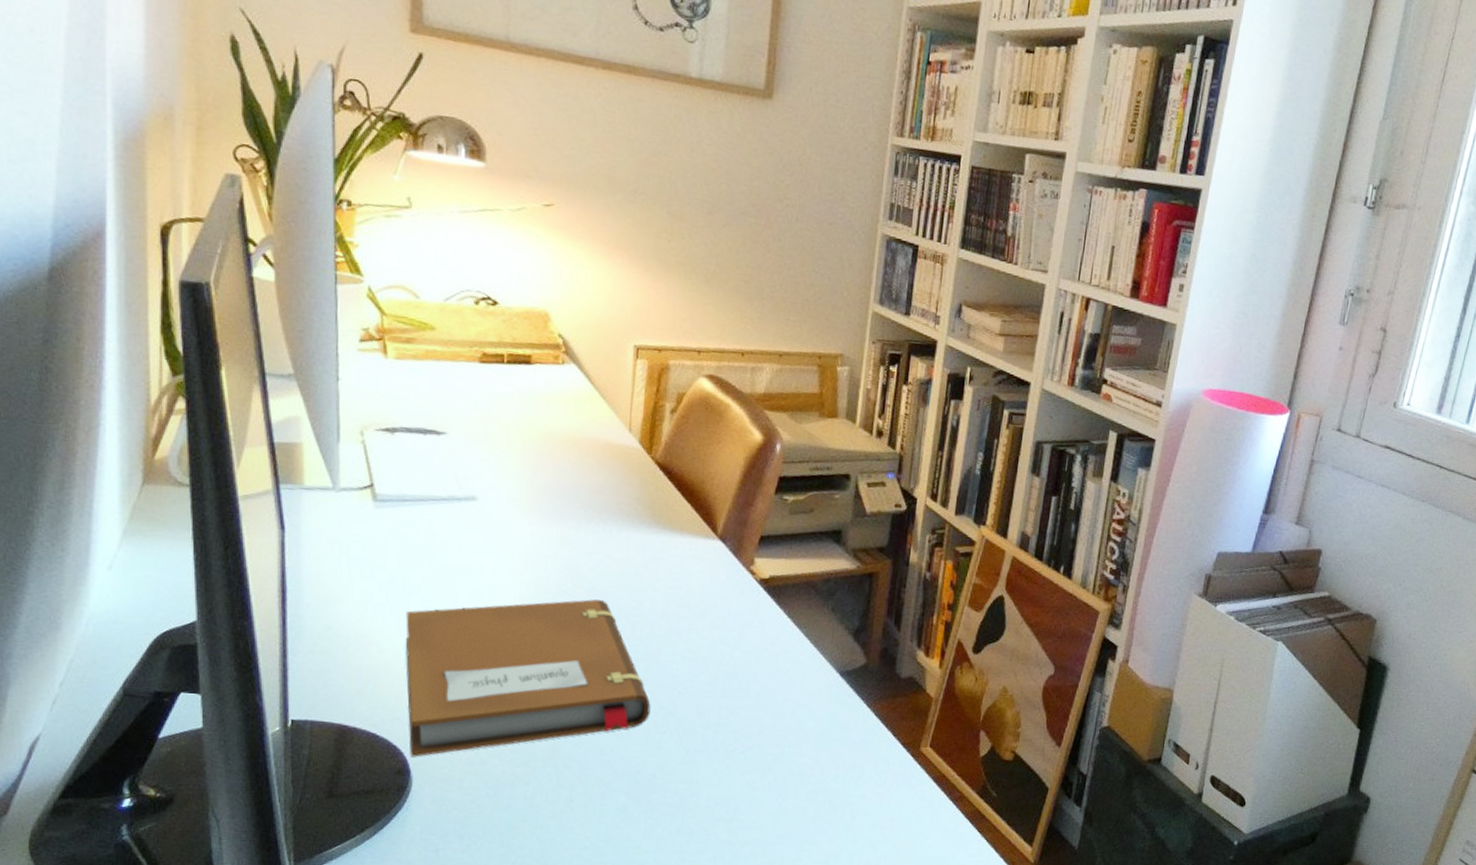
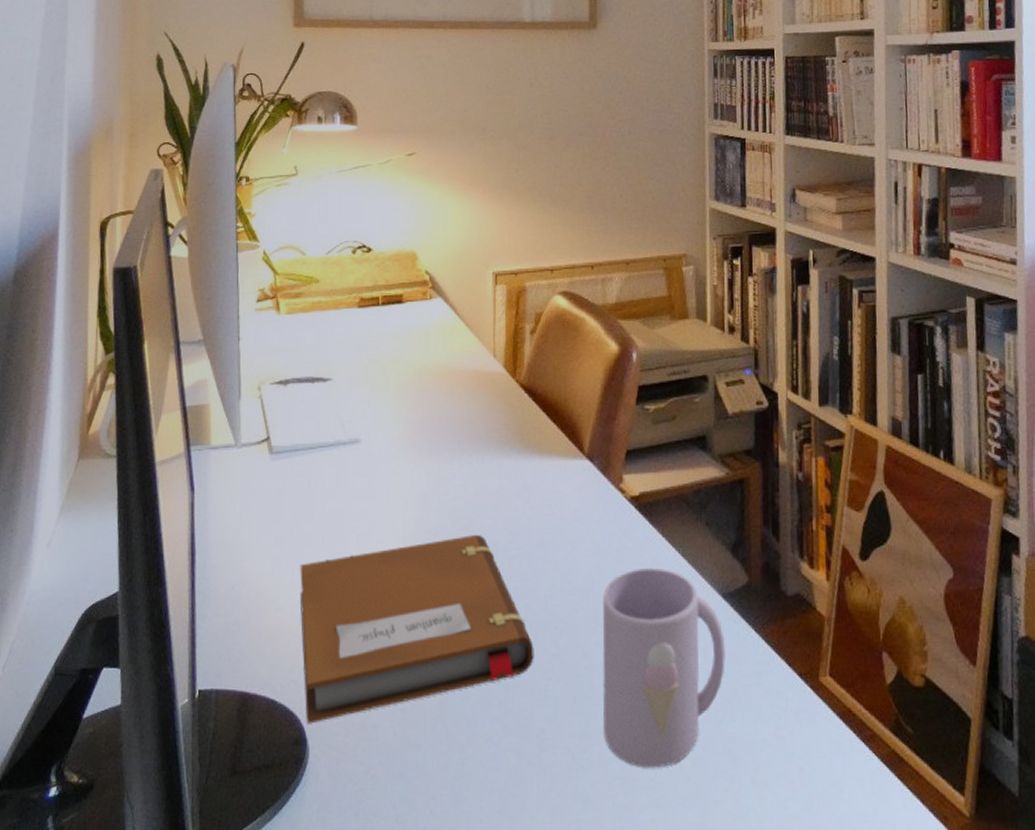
mug: none [713,643,838,813] -> present [602,567,725,768]

